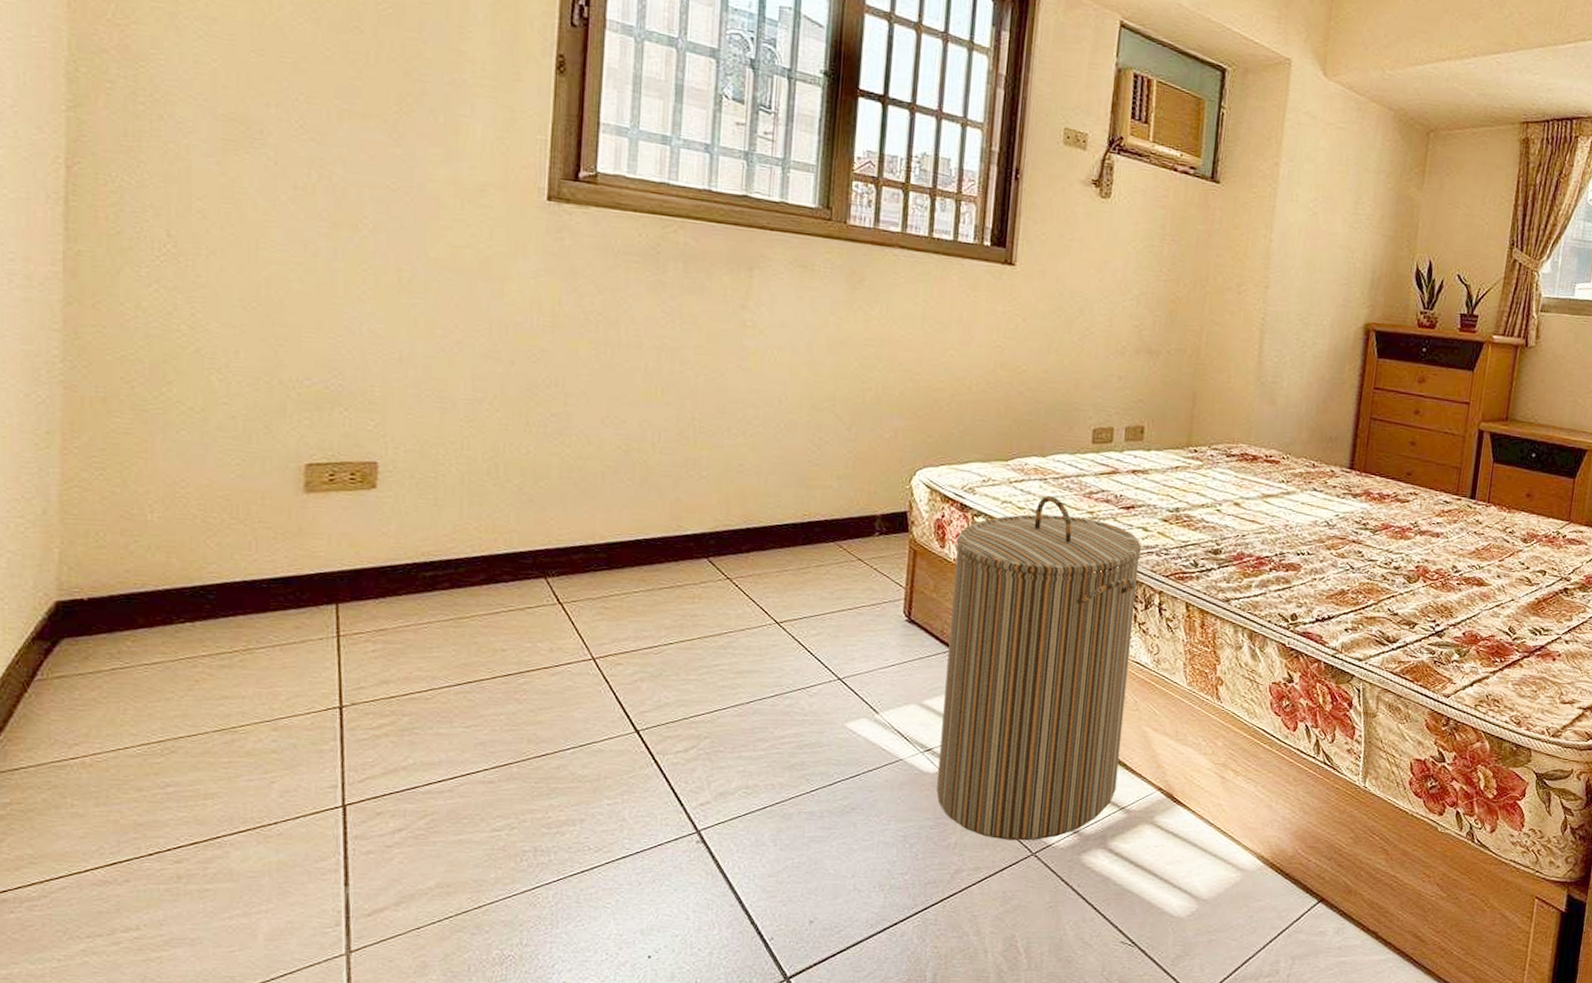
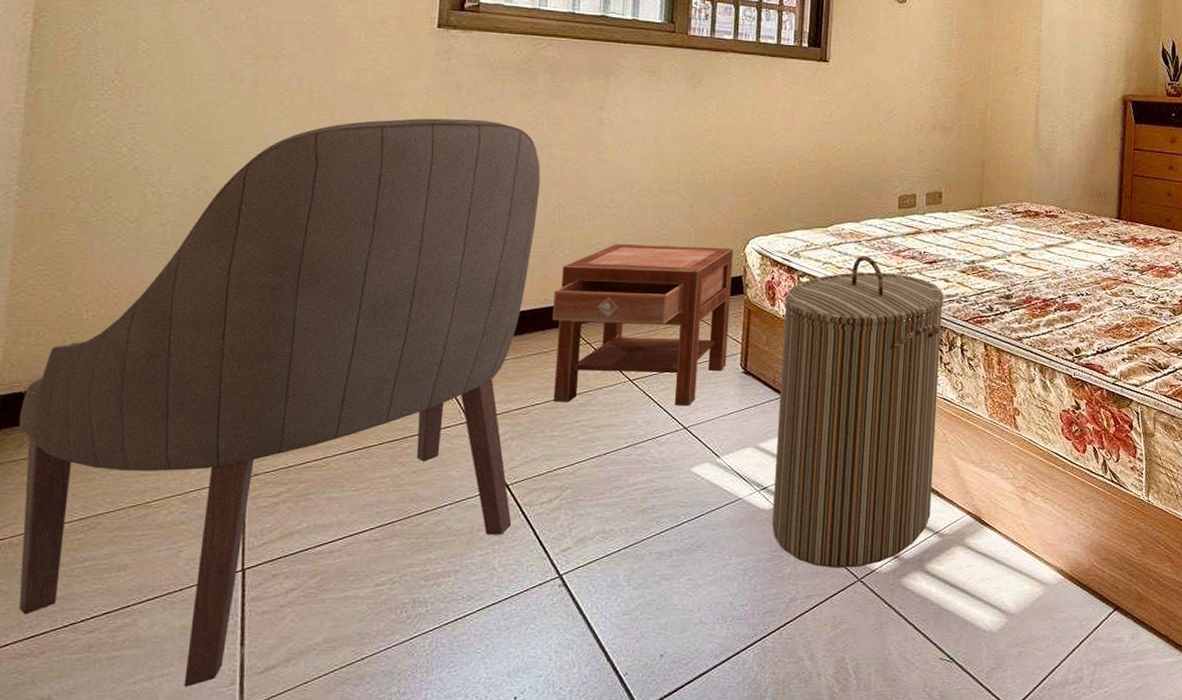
chair: none [84,308,672,926] -> present [19,118,541,687]
nightstand: none [687,467,898,655] -> present [552,244,734,406]

